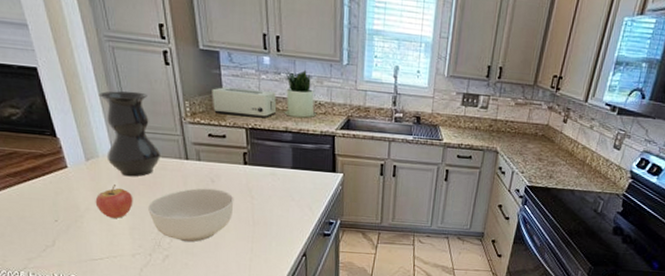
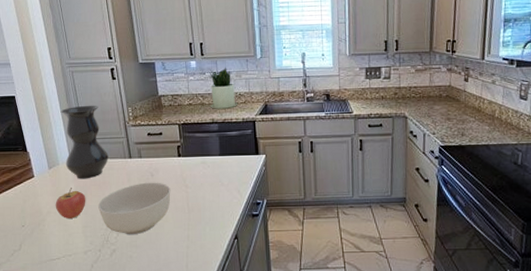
toaster: present [212,86,277,119] -> none [149,90,204,115]

